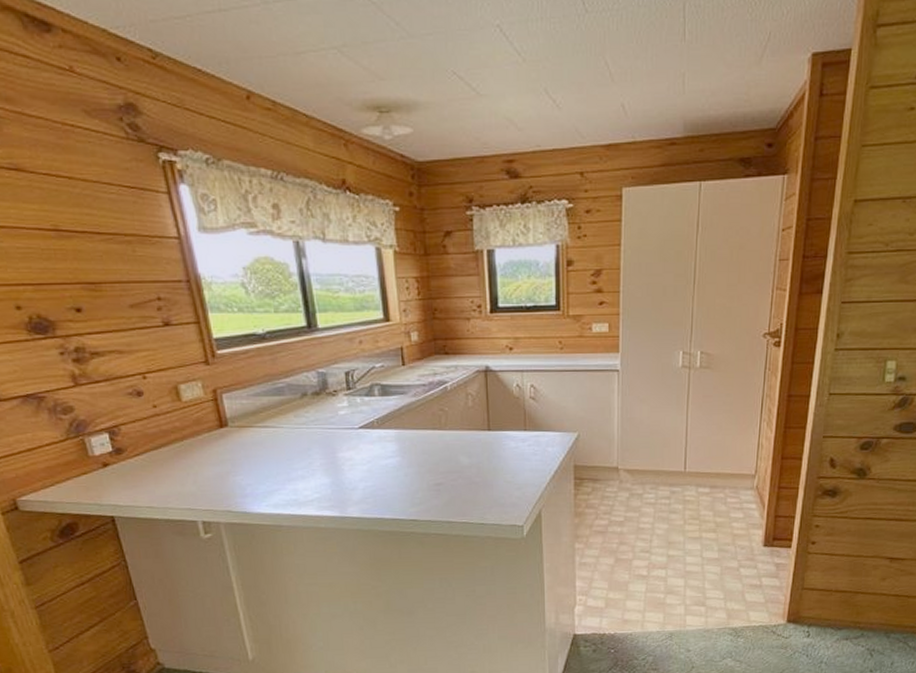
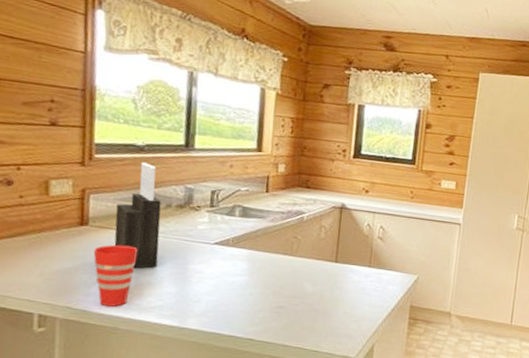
cup: none [239,442,285,505] -> present [93,244,138,307]
knife block: none [252,351,307,465] -> present [114,162,162,269]

